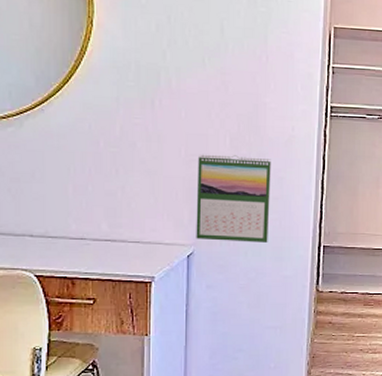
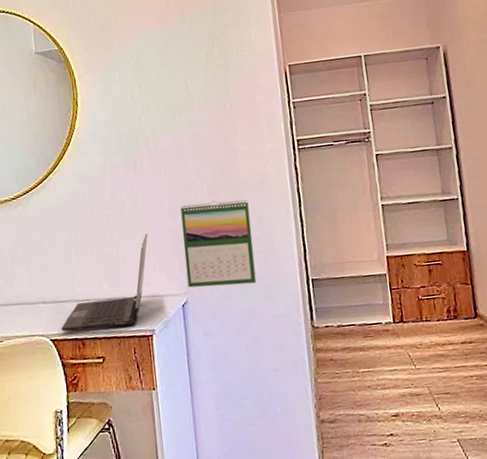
laptop computer: none [48,178,158,270] -> present [61,234,148,332]

